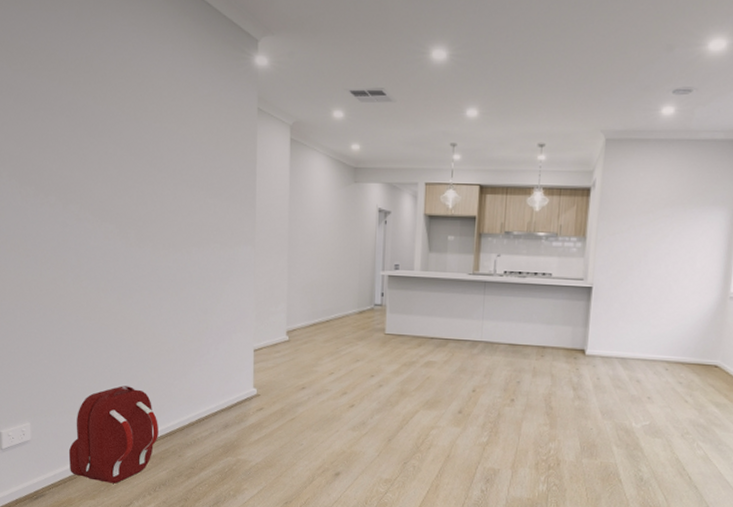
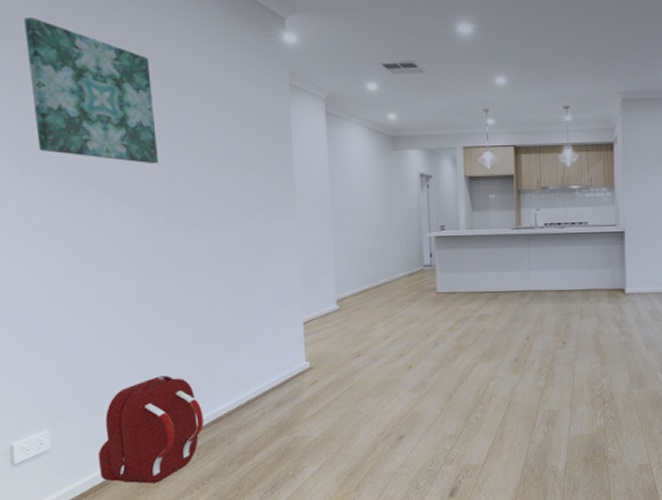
wall art: none [27,36,134,184] -> present [24,18,158,164]

